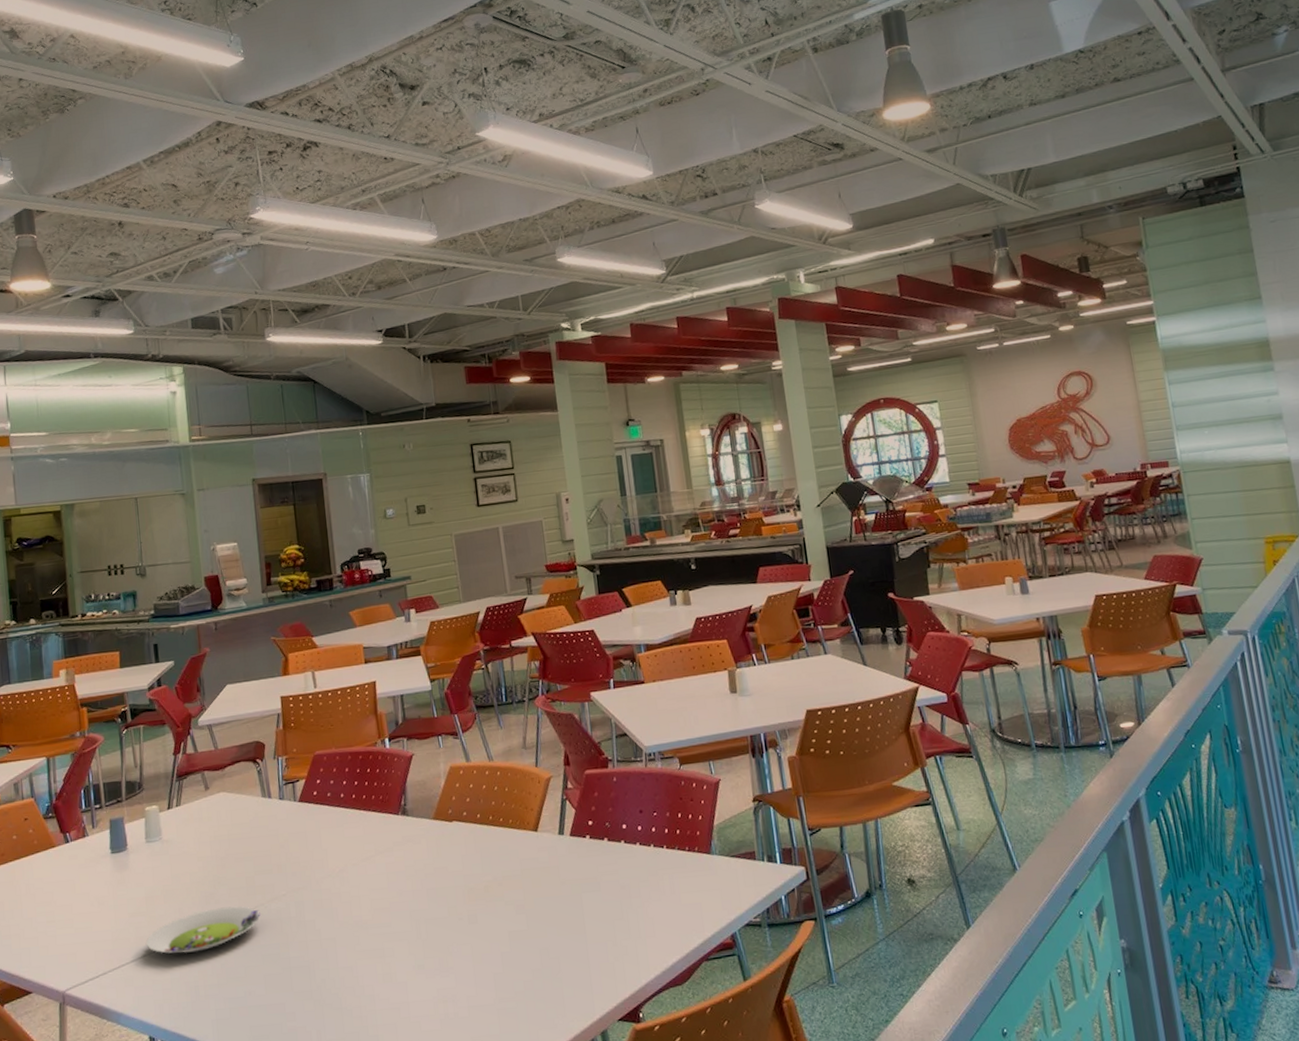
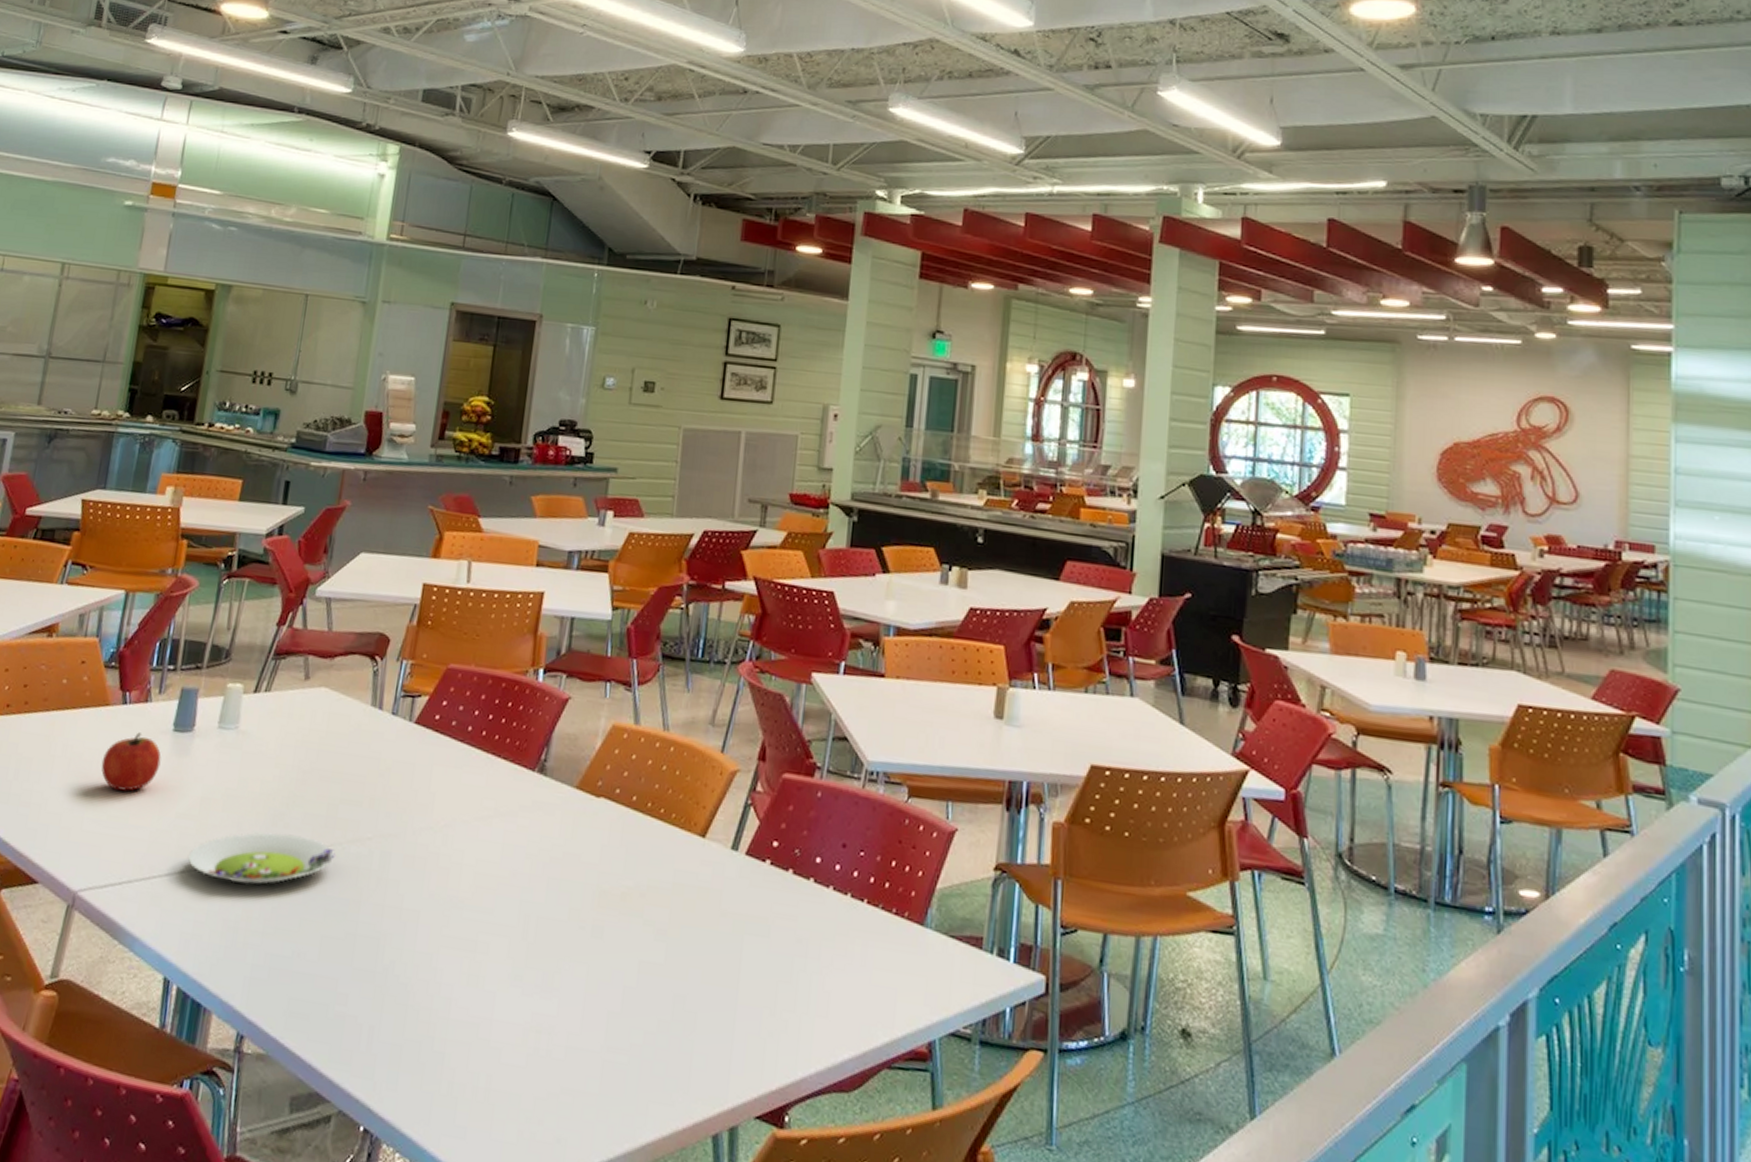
apple: none [59,861,107,909] -> present [101,732,161,792]

